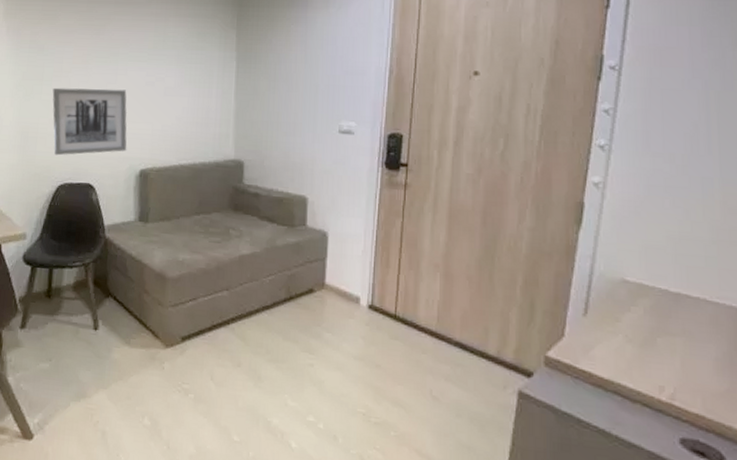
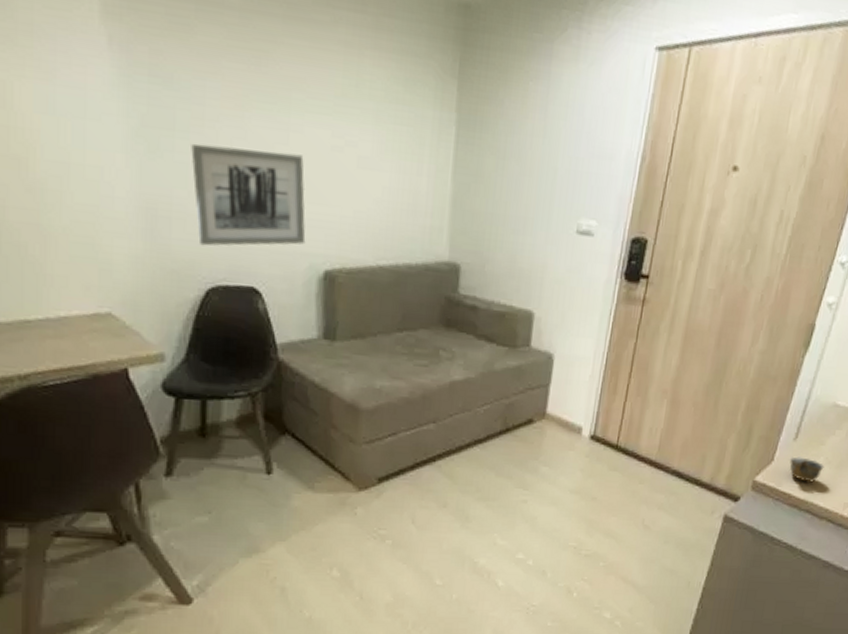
cup: none [582,332,626,361] -> present [789,456,825,483]

